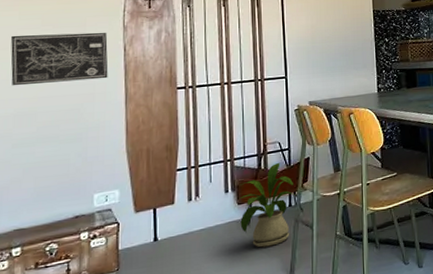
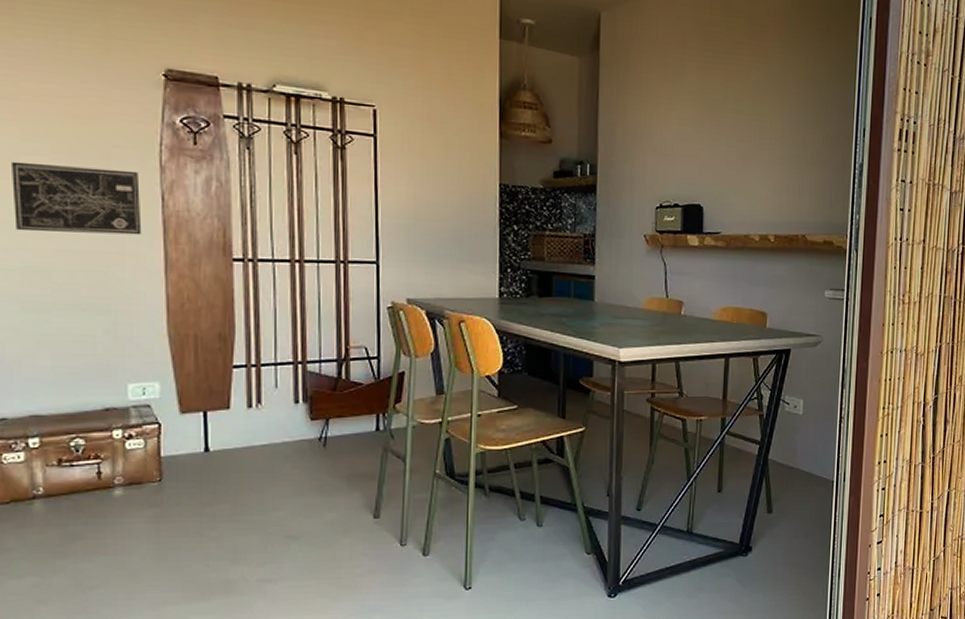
house plant: present [239,162,297,248] -> none [312,373,387,477]

